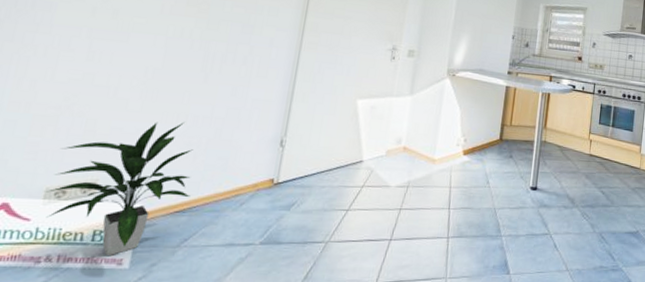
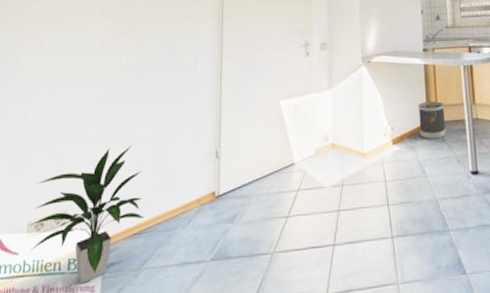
wastebasket: none [490,120,518,156] -> present [418,101,447,140]

